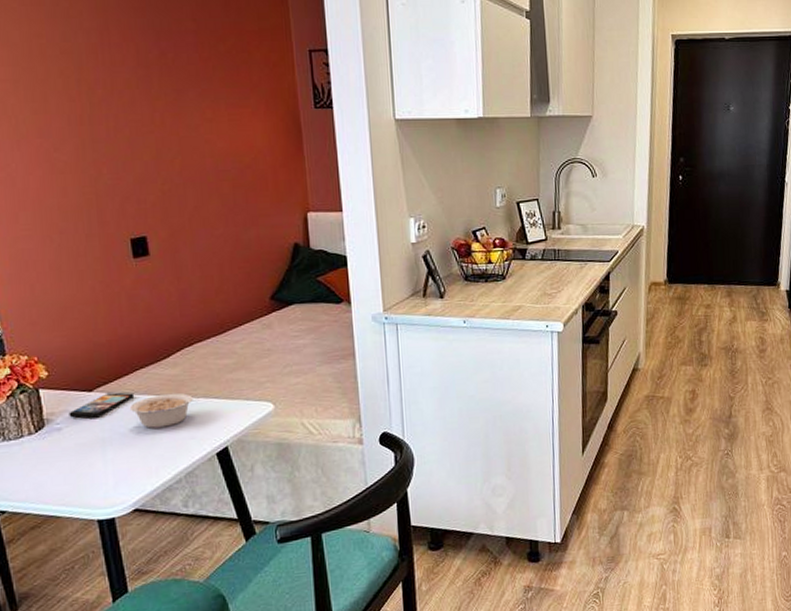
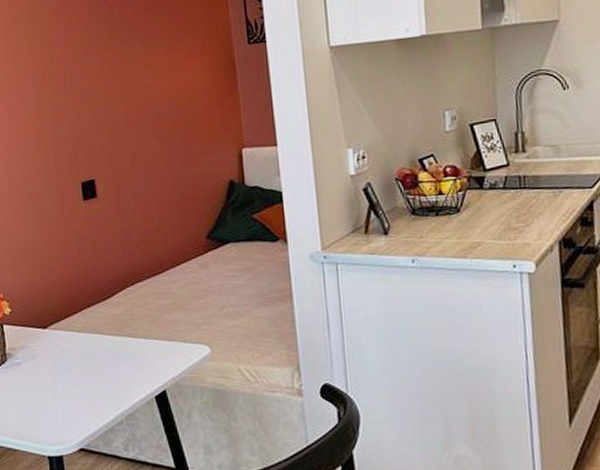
smartphone: present [69,392,135,418] -> none [26,330,82,355]
legume: present [129,393,199,429] -> none [77,333,139,367]

